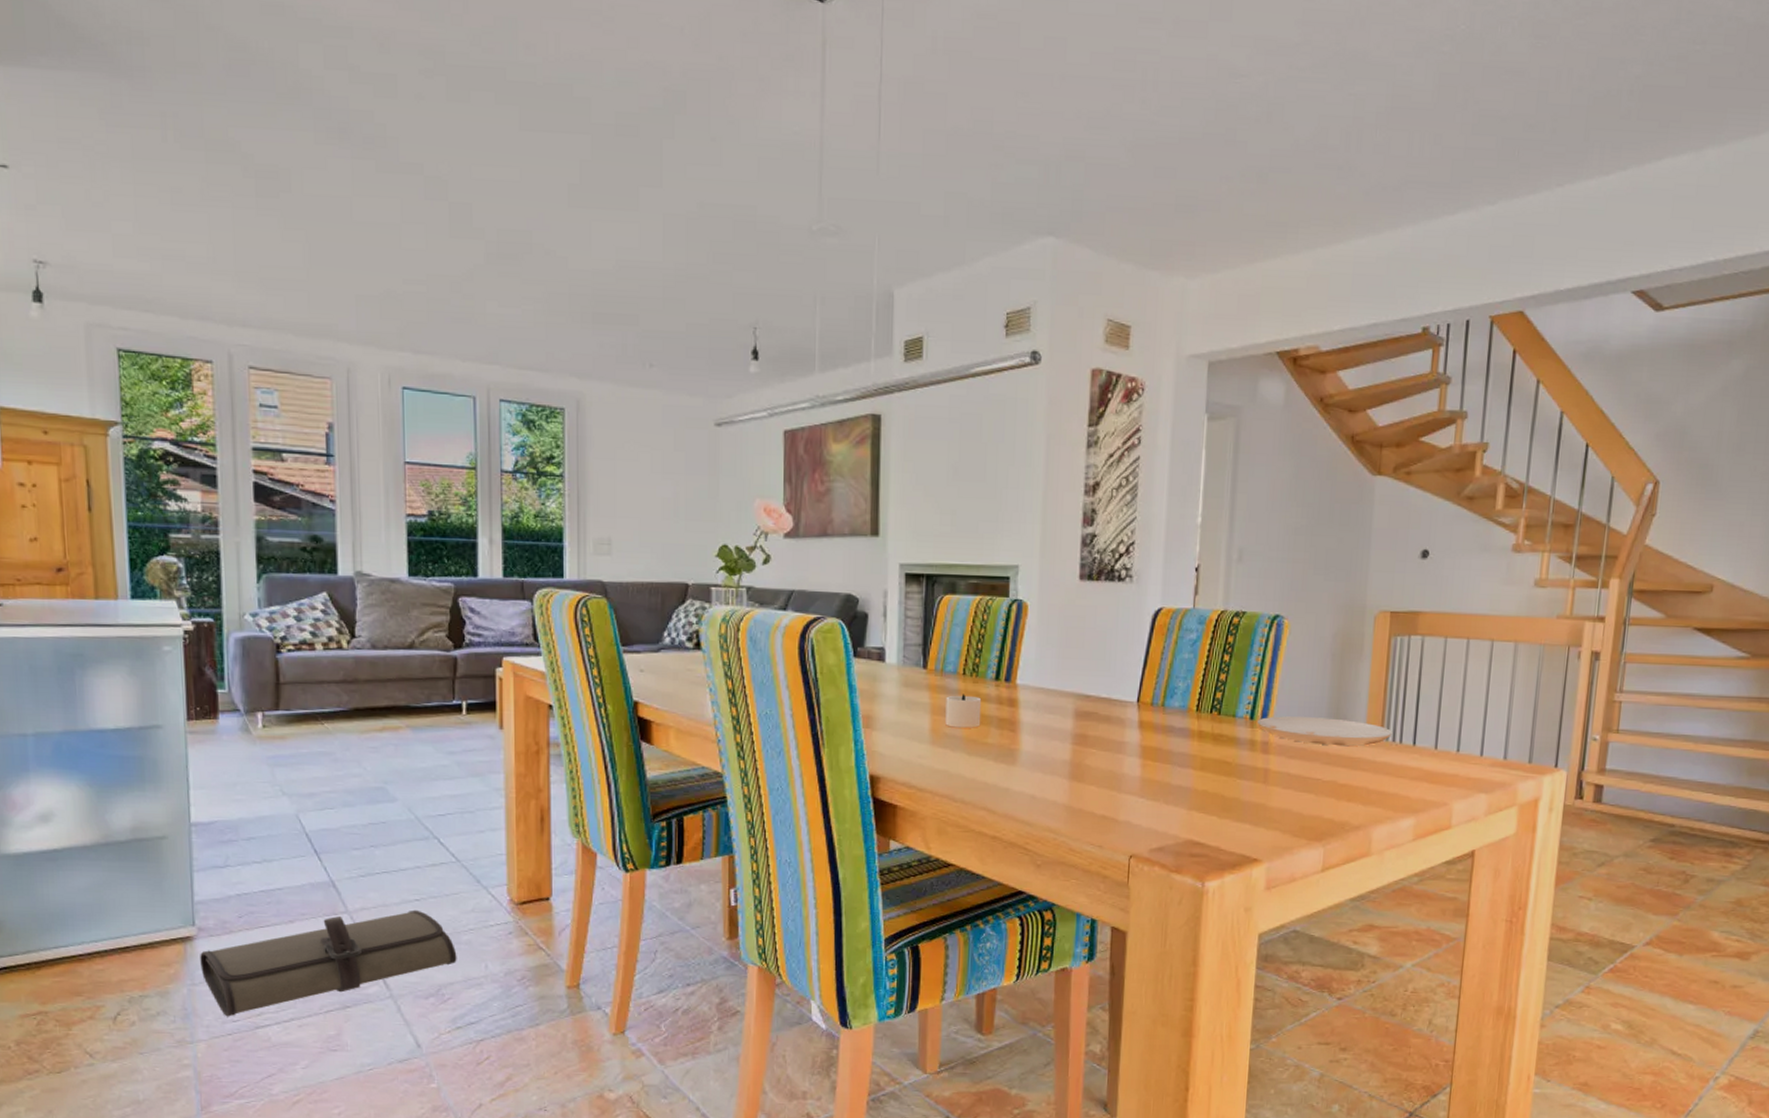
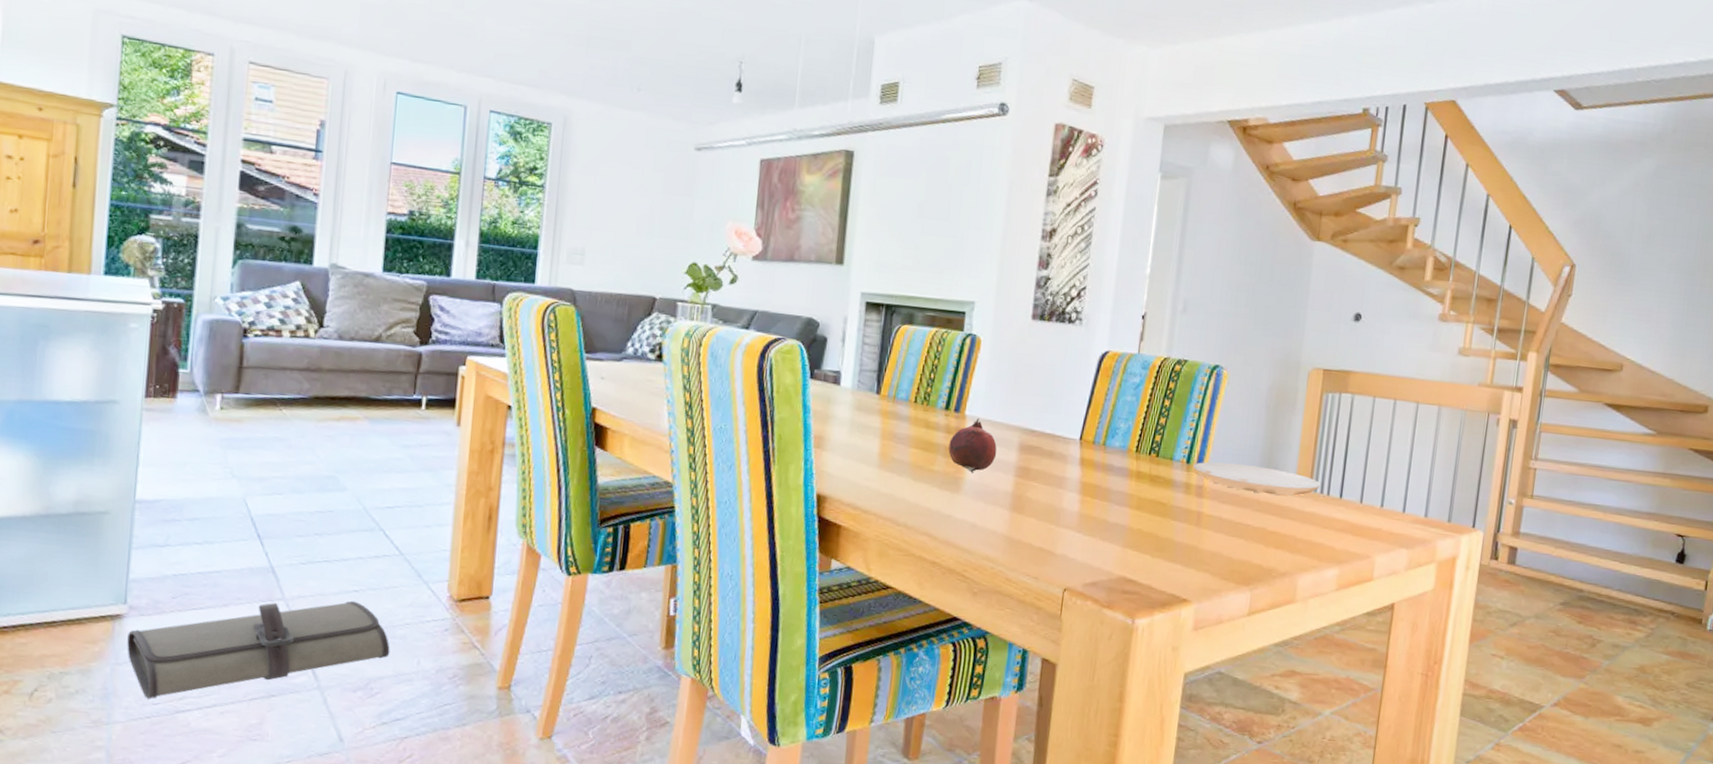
candle: present [945,694,982,728] -> none [894,421,931,455]
fruit: none [1001,685,1052,744] -> present [948,417,997,473]

